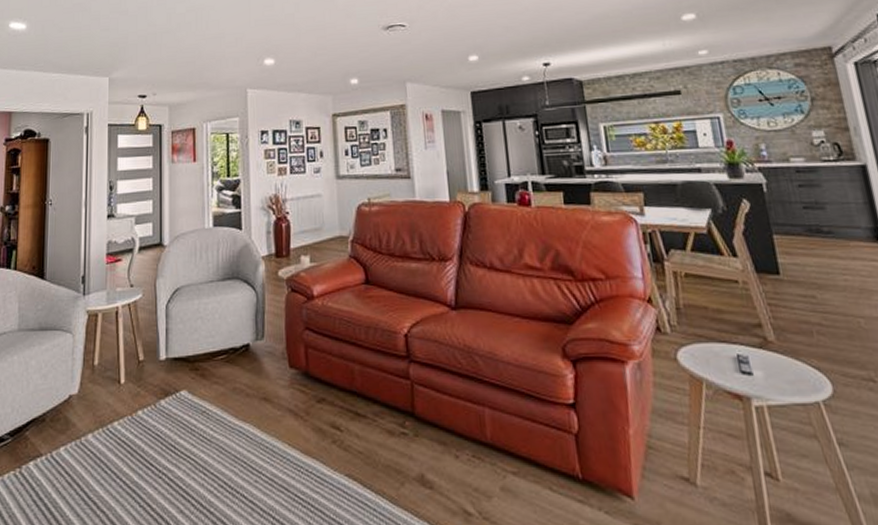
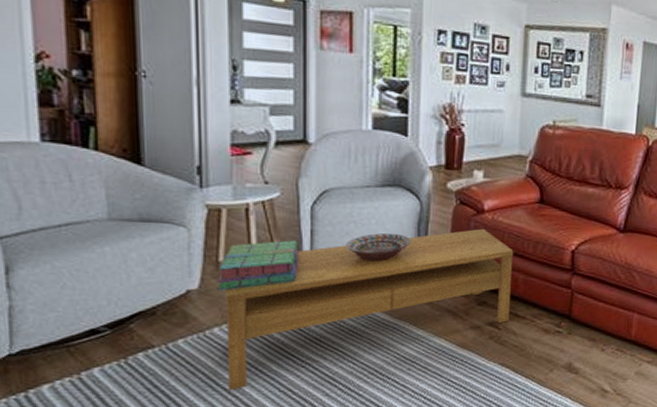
stack of books: none [92,340,156,396] -> present [217,240,299,291]
coffee table: none [98,315,350,505] -> present [225,228,514,391]
decorative bowl: none [195,328,250,358] -> present [346,233,411,262]

